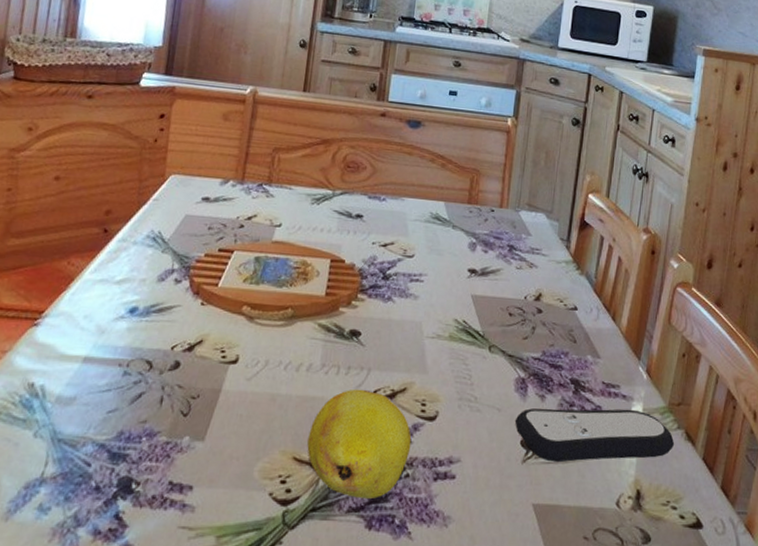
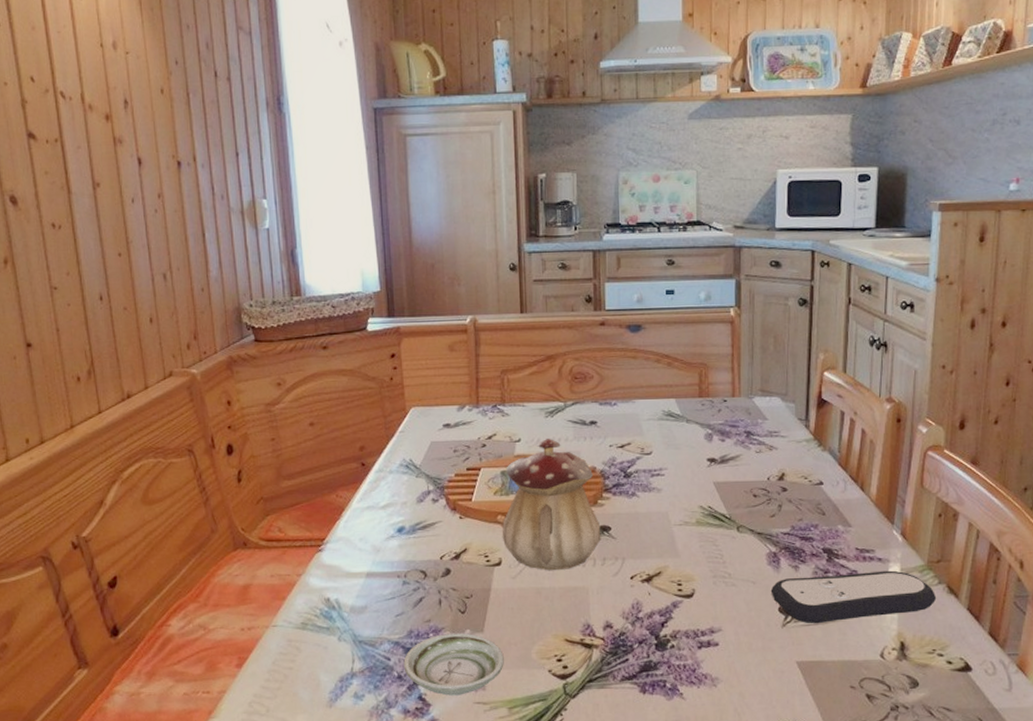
saucer: none [104,439,223,517] -> present [403,633,504,696]
teapot: none [243,227,351,376] -> present [502,439,601,571]
fruit: present [307,389,412,500] -> none [576,576,673,669]

